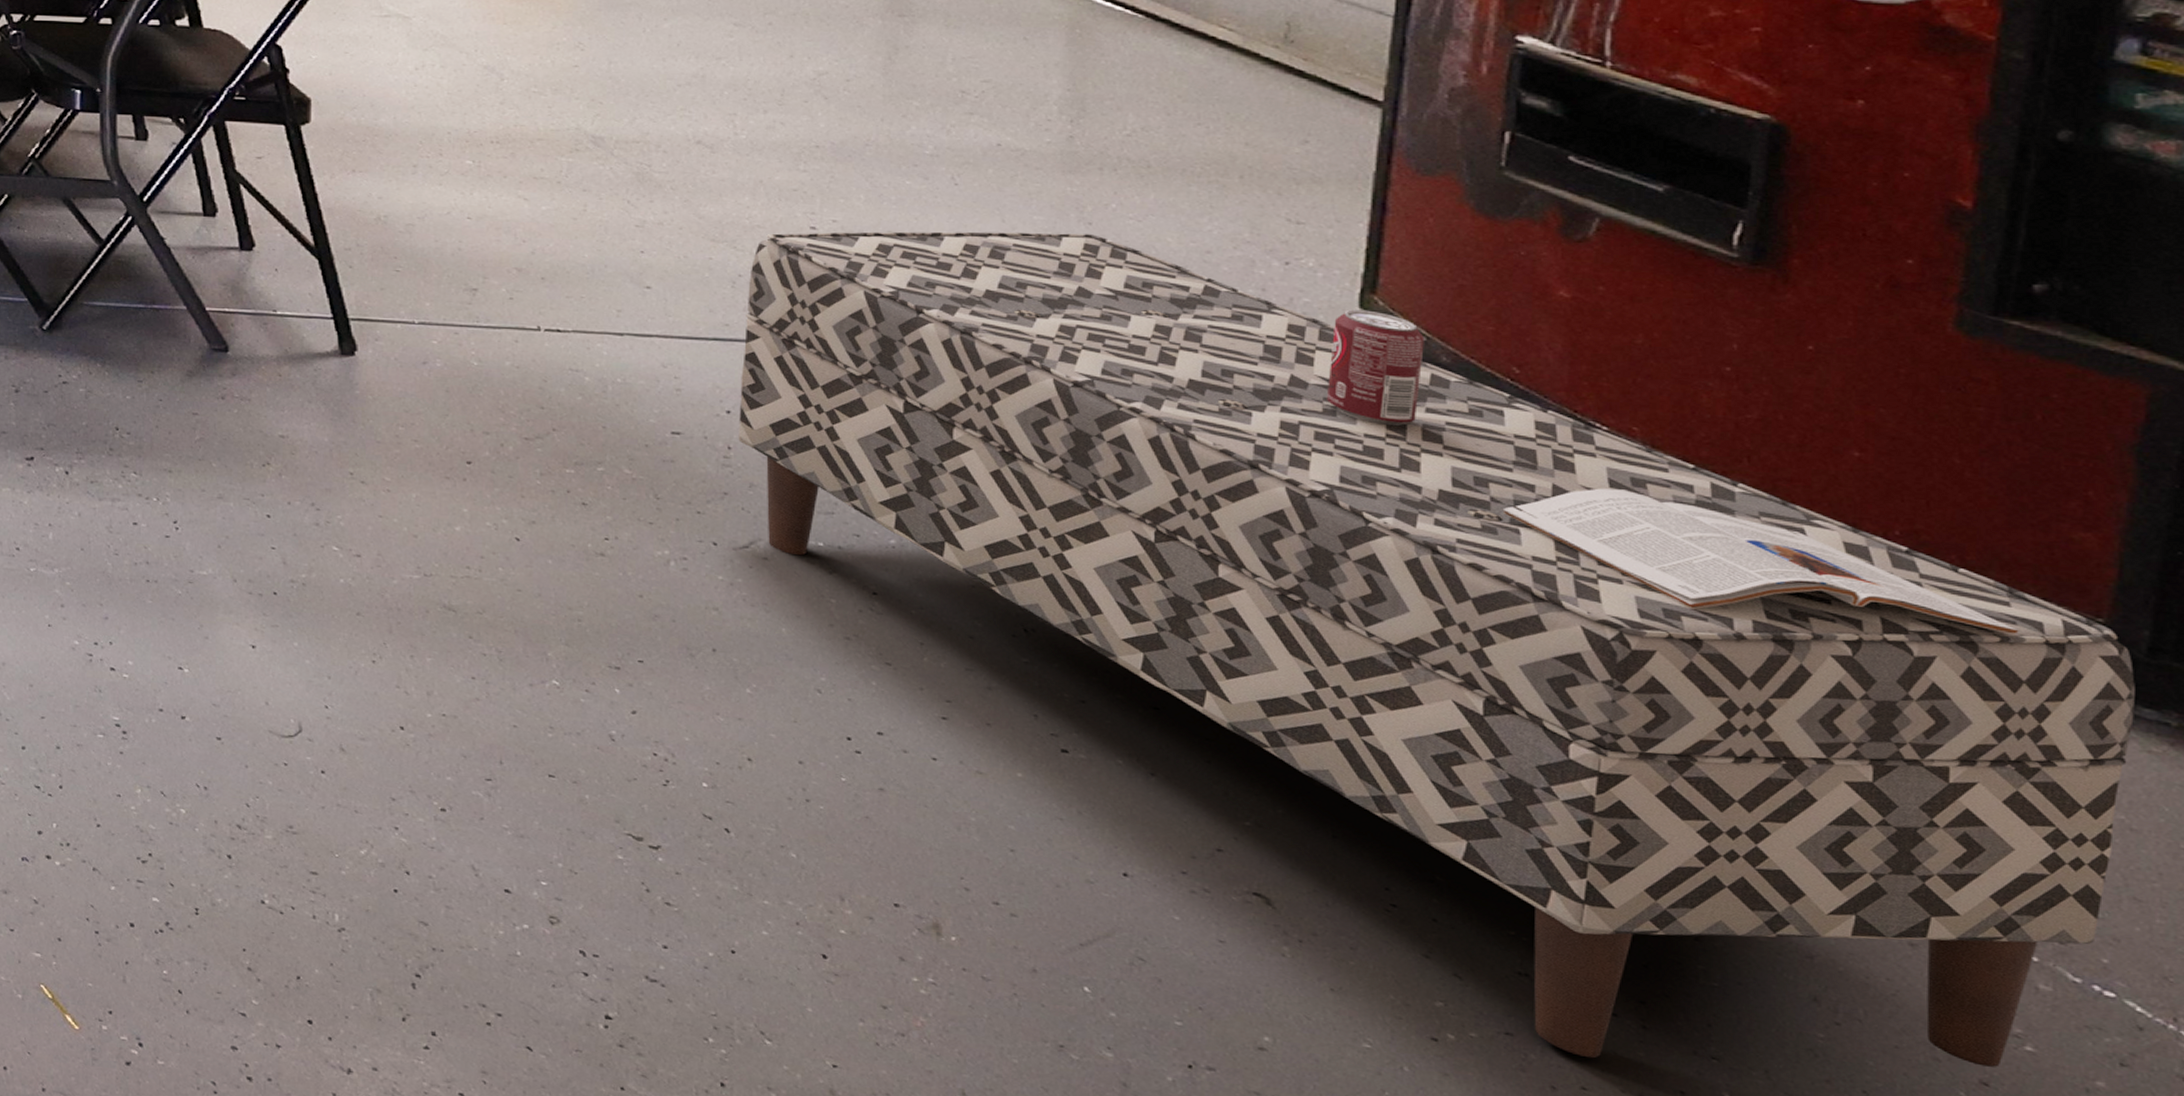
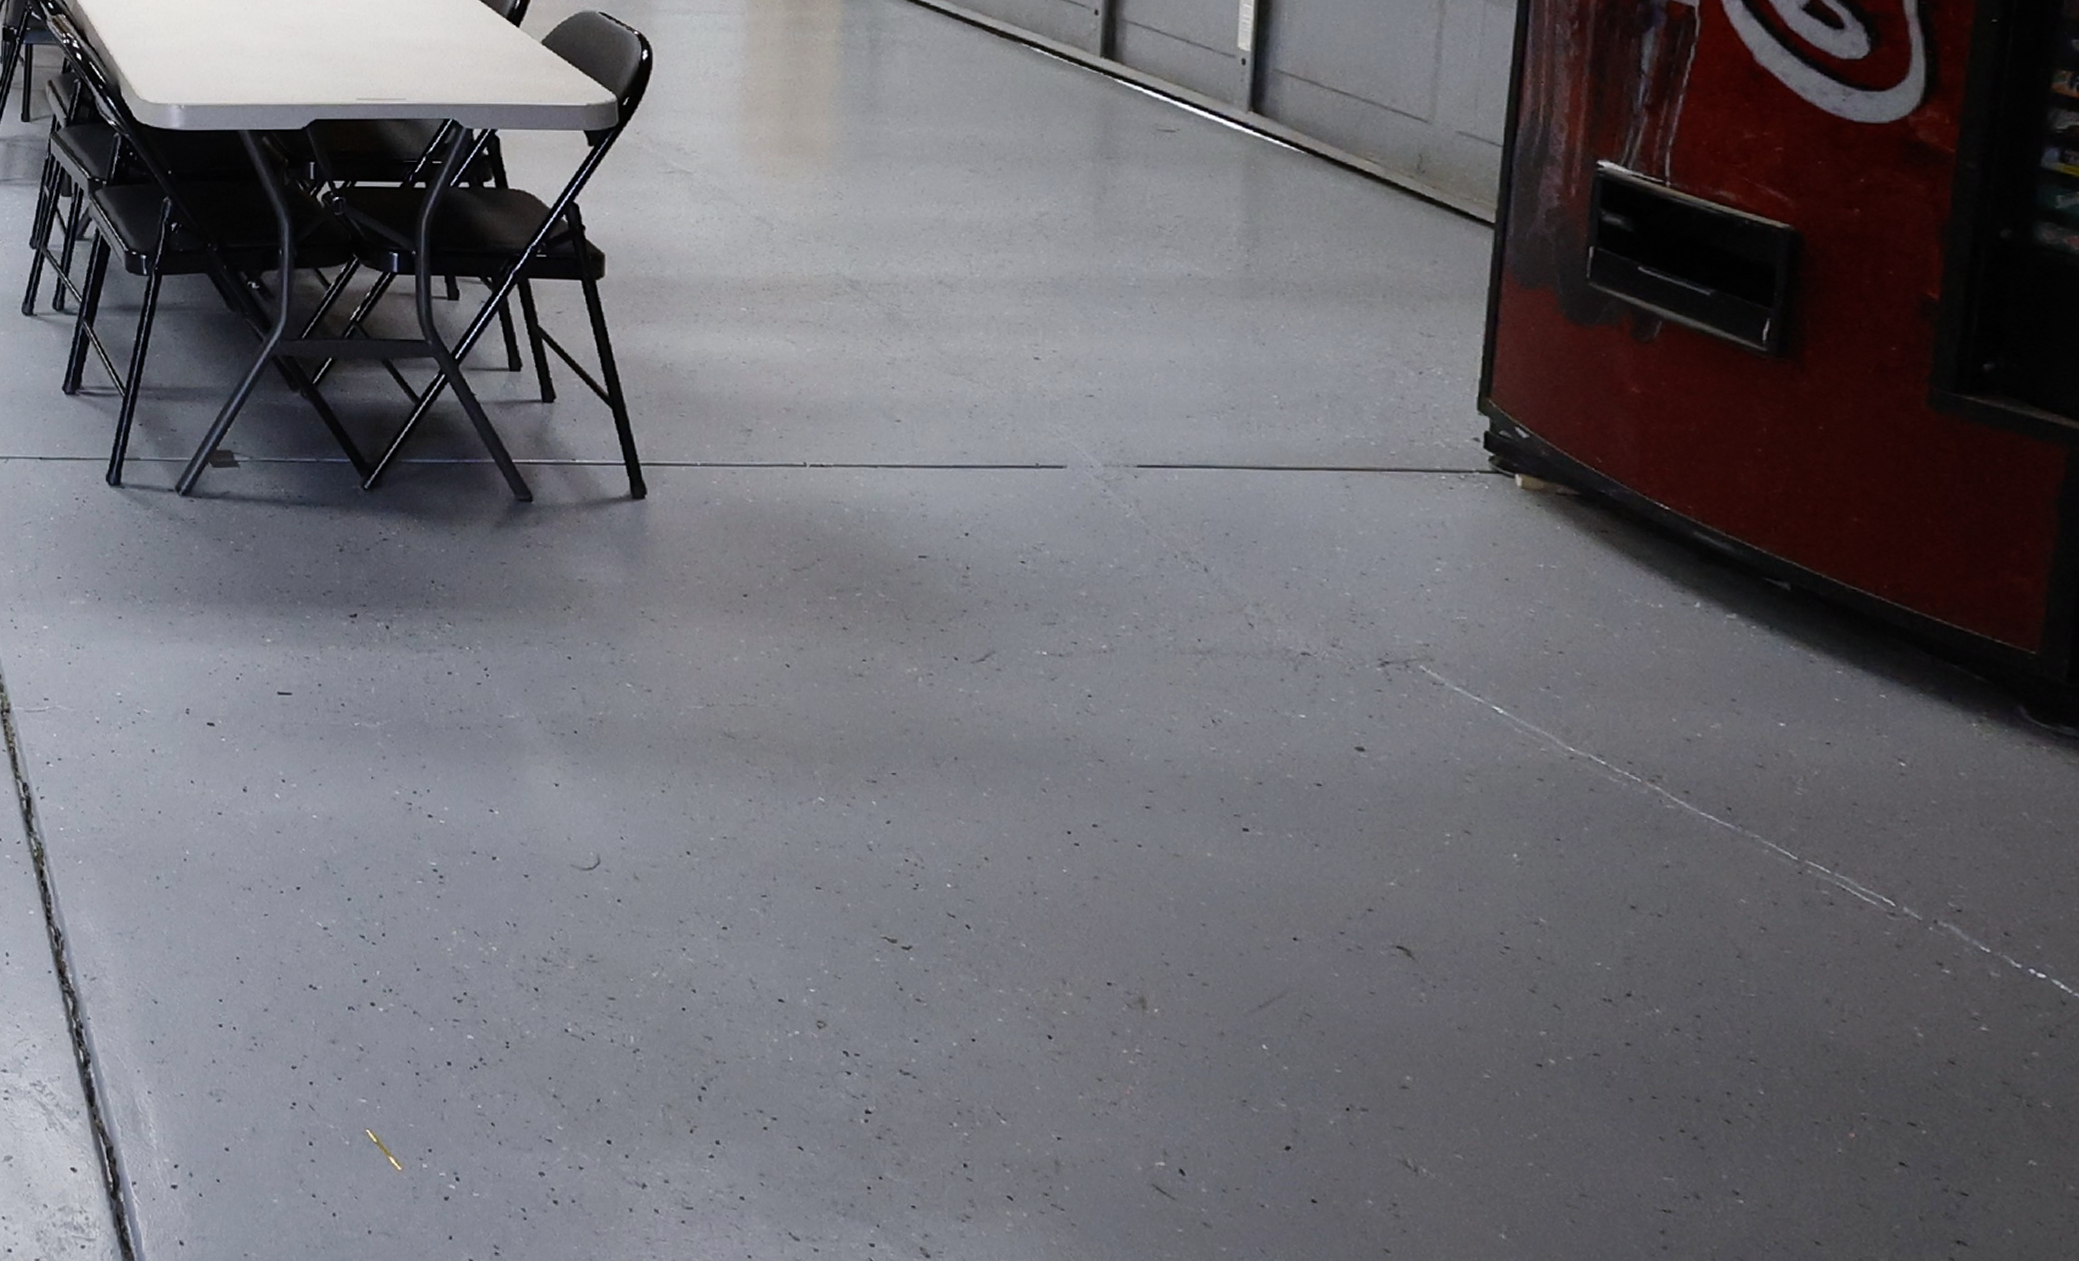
bench: present [738,231,2135,1067] -> none [975,354,2059,1070]
soda can: present [1326,309,1424,426] -> none [1452,412,1528,516]
magazine: present [1502,488,2019,636] -> none [1589,562,1975,670]

